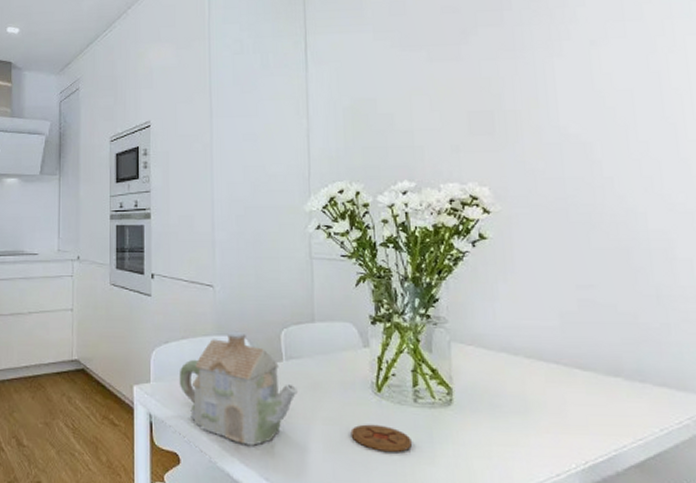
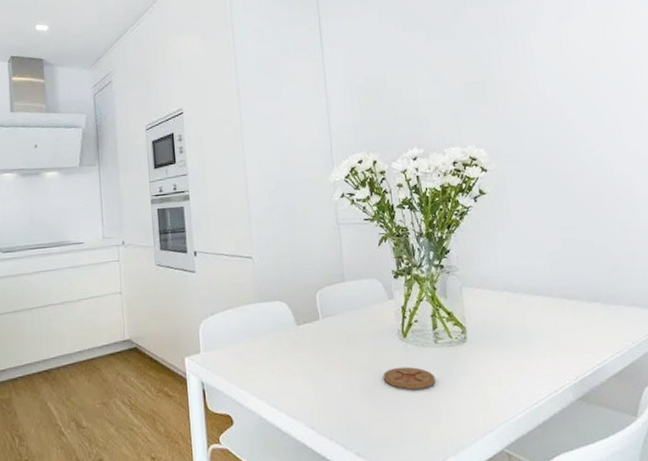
teapot: present [179,331,298,446] -> none [226,296,335,400]

